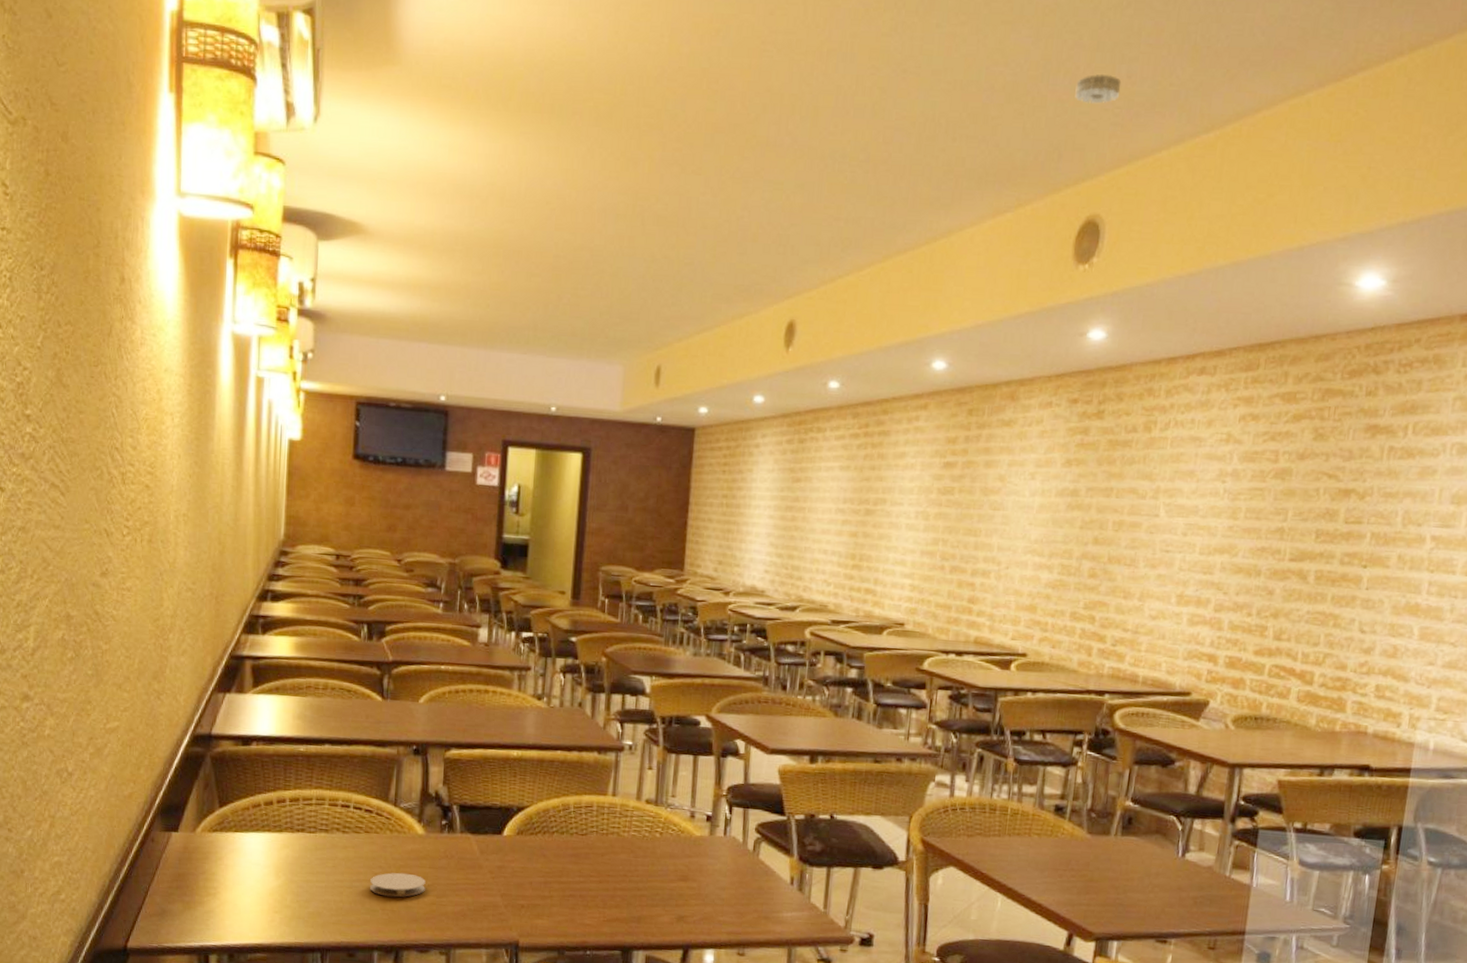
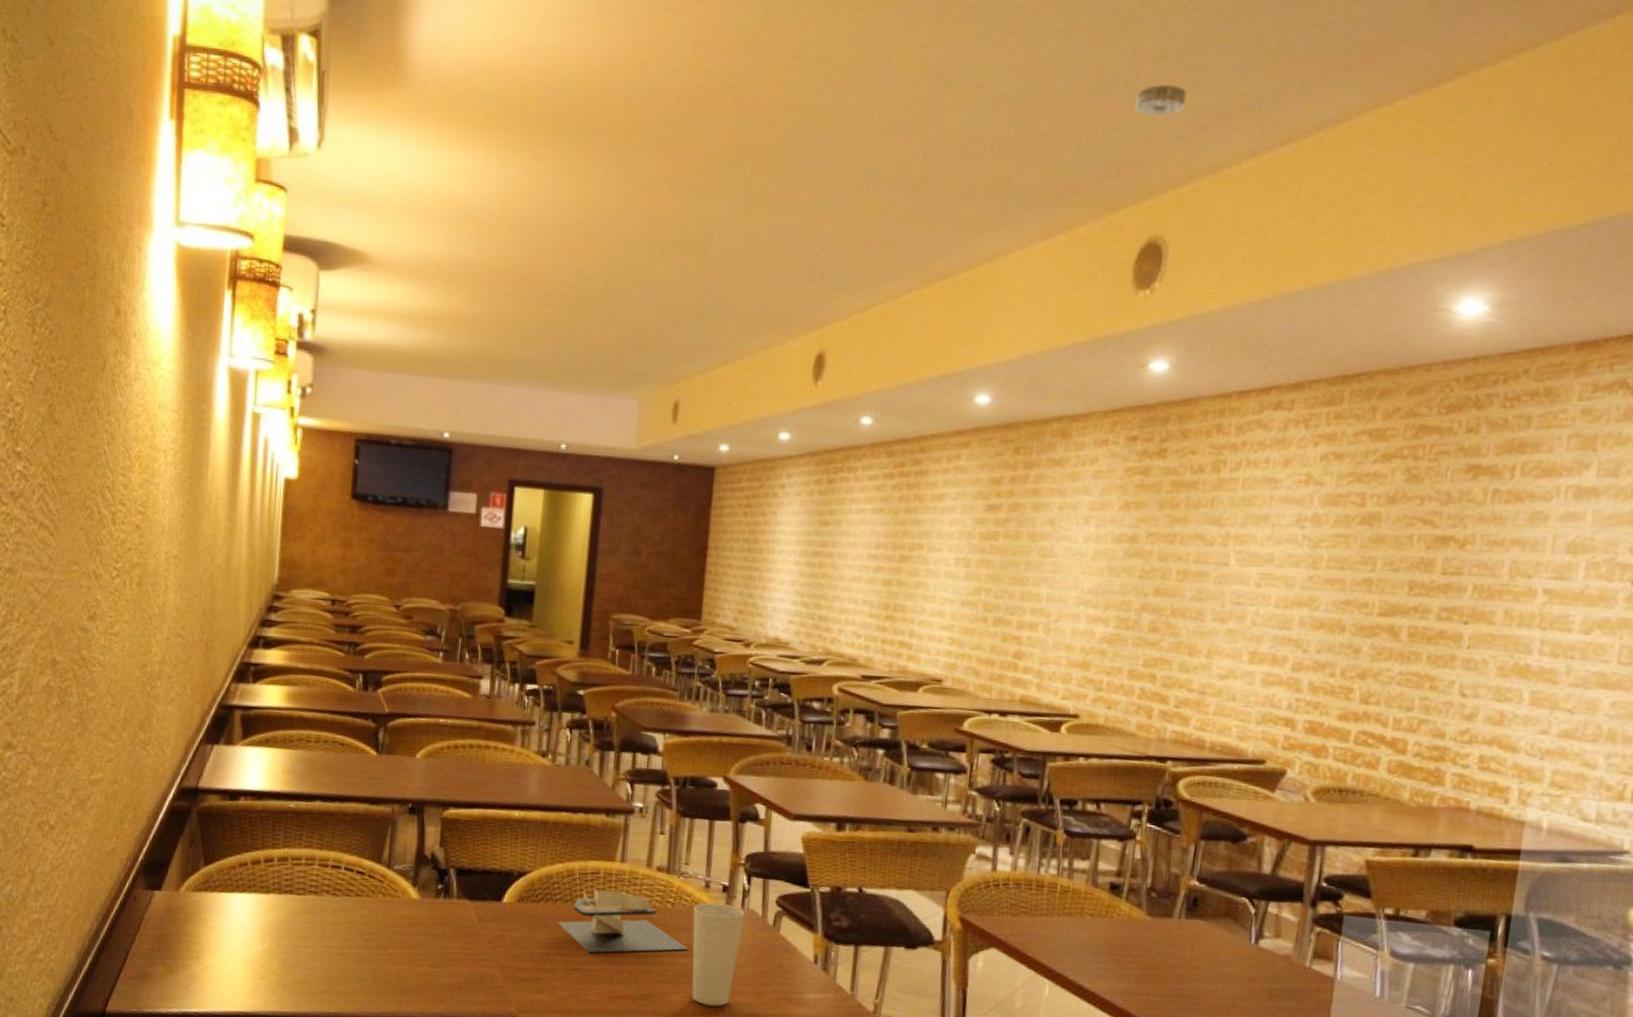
coaster: present [370,872,426,898] -> none [360,939,419,966]
napkin holder: none [554,822,676,881] -> present [557,889,689,953]
cup: none [679,830,728,926] -> present [692,902,746,1007]

